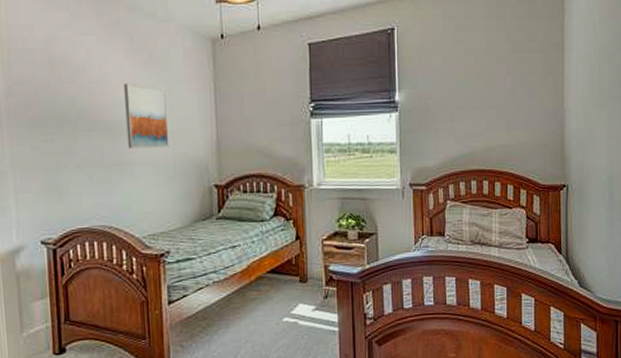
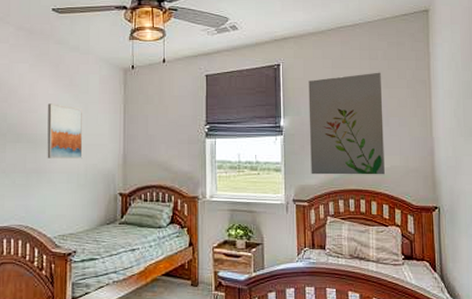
wall art: none [427,34,510,155] -> present [308,72,385,175]

